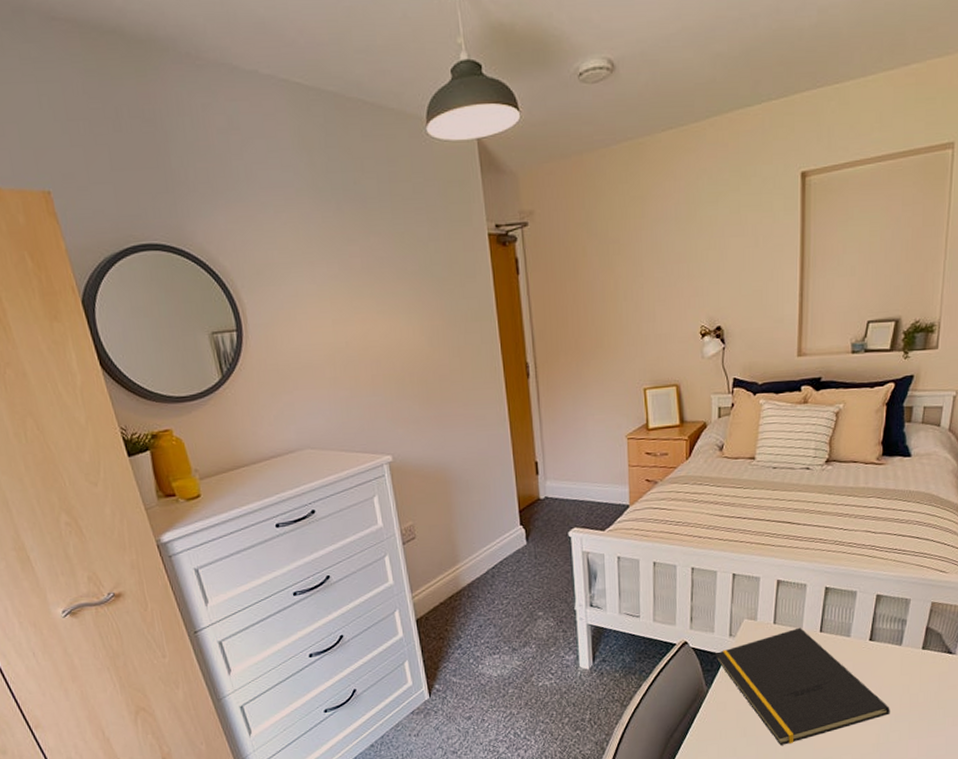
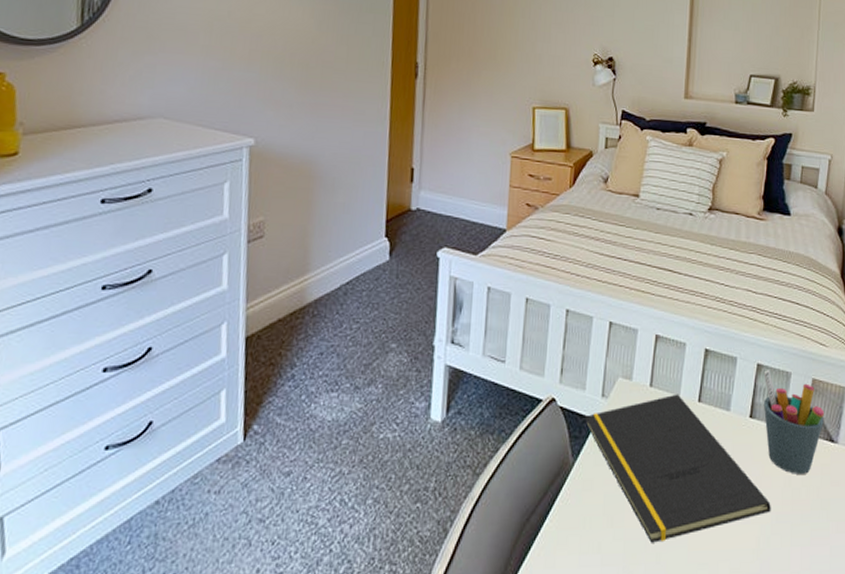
pen holder: none [882,599,944,683] -> present [763,370,825,474]

